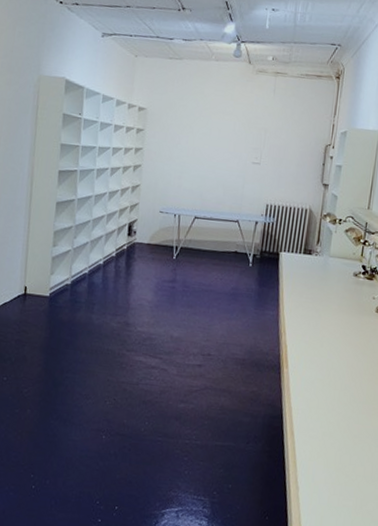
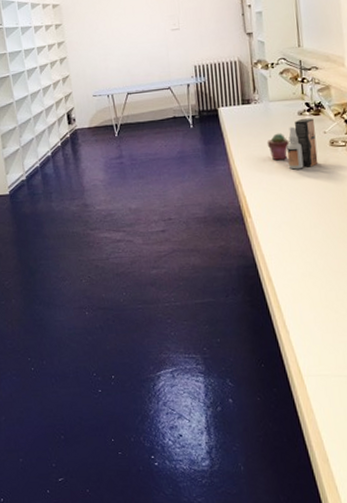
potted succulent: none [318,289,340,318] -> present [266,133,290,161]
spray bottle: none [333,279,367,330] -> present [287,118,318,170]

